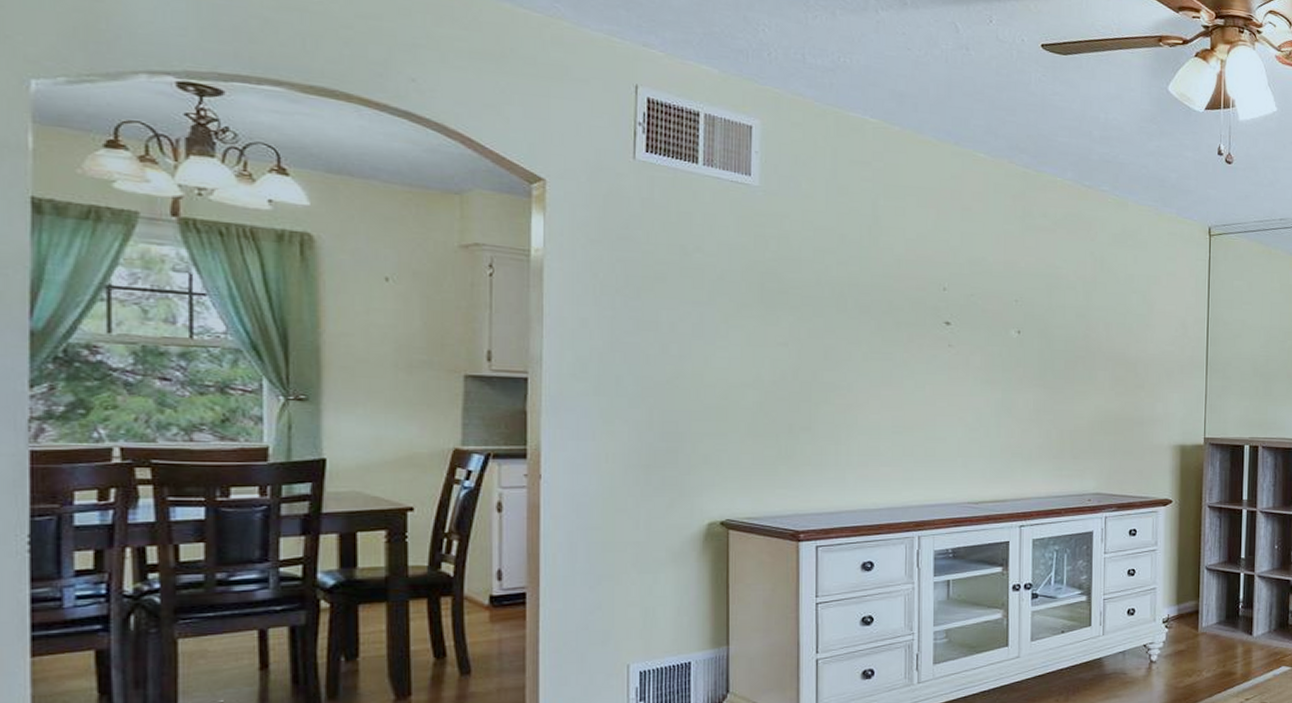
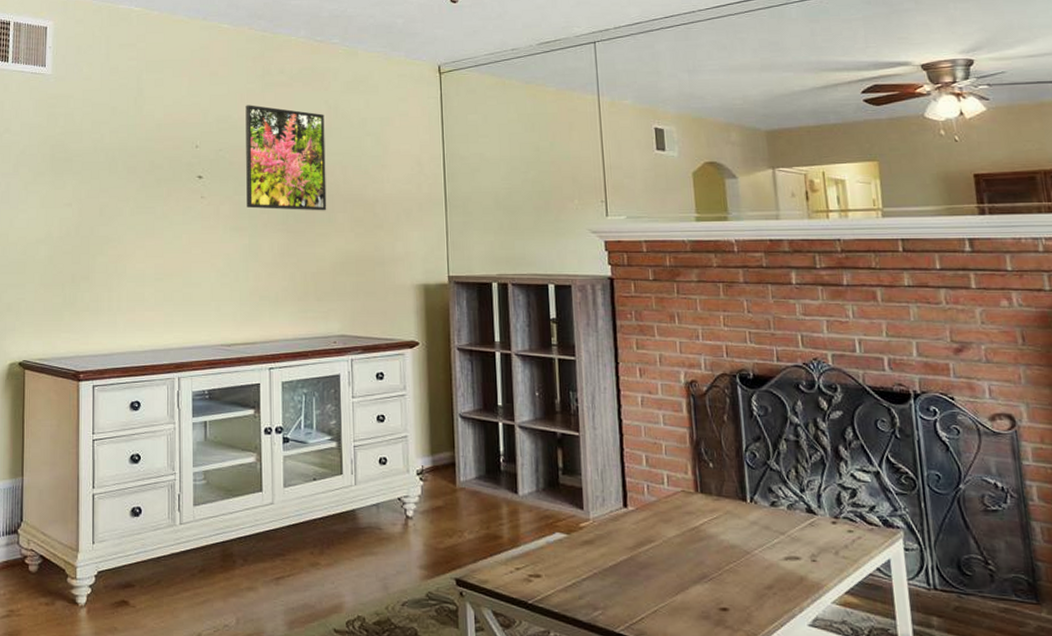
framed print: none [1000,248,1089,368] -> present [245,105,327,211]

